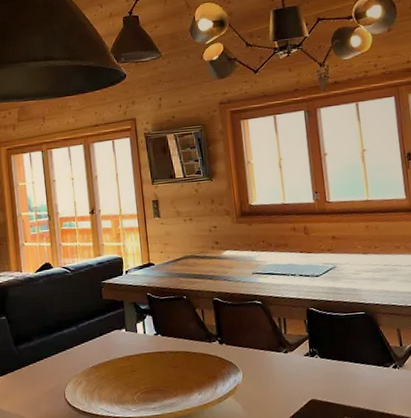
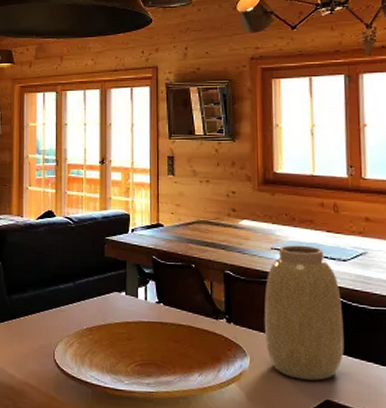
vase: none [250,266,323,385] -> present [264,245,345,381]

